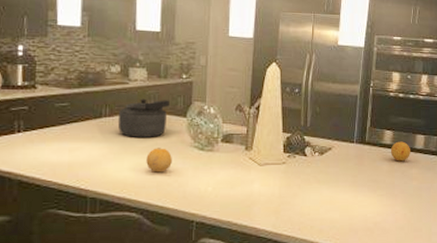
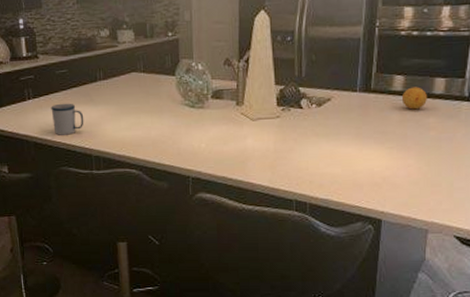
mug: none [44,138,83,174] -> present [51,103,84,135]
kettle: present [117,98,170,137] -> none [111,59,158,99]
fruit: present [146,148,172,173] -> none [140,107,165,131]

